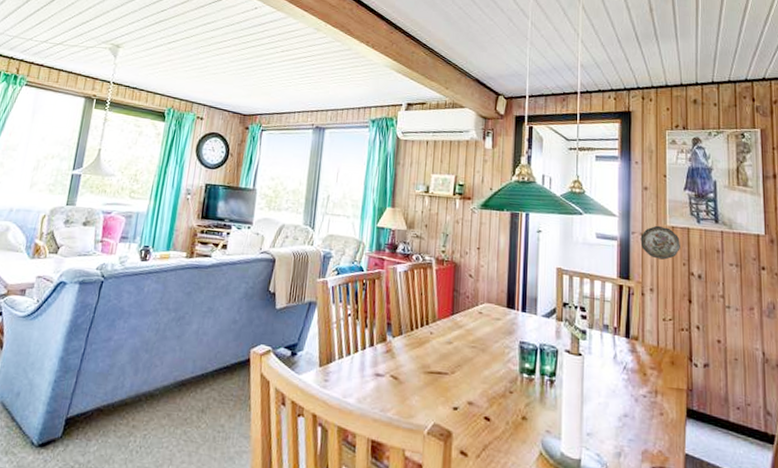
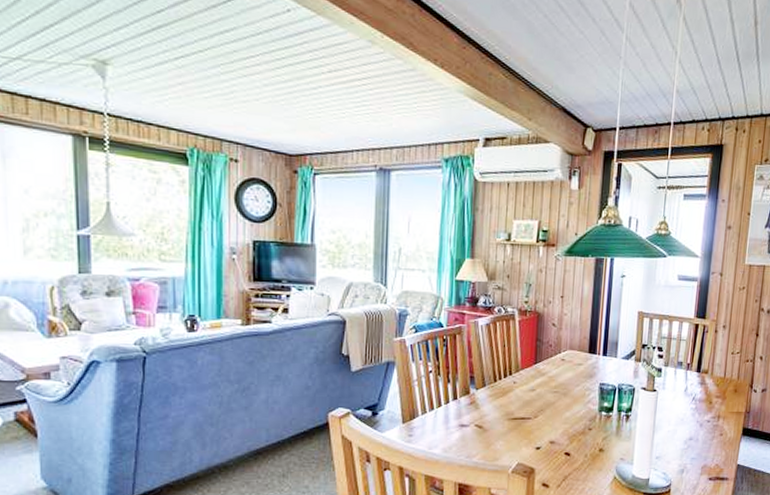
decorative plate: present [640,225,680,260] -> none [719,264,756,298]

